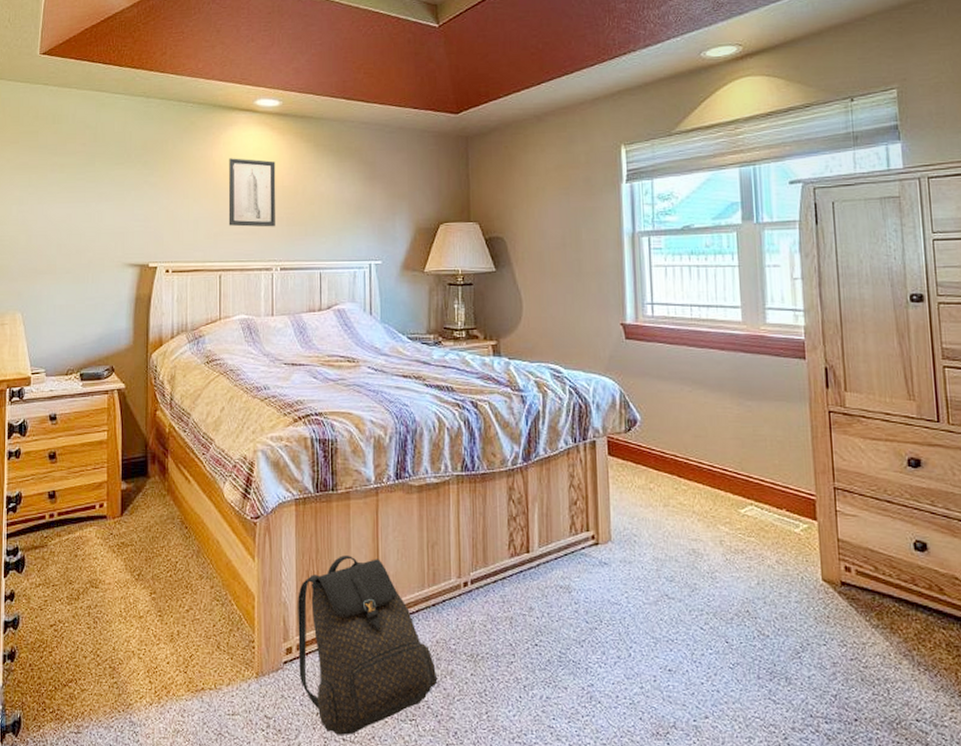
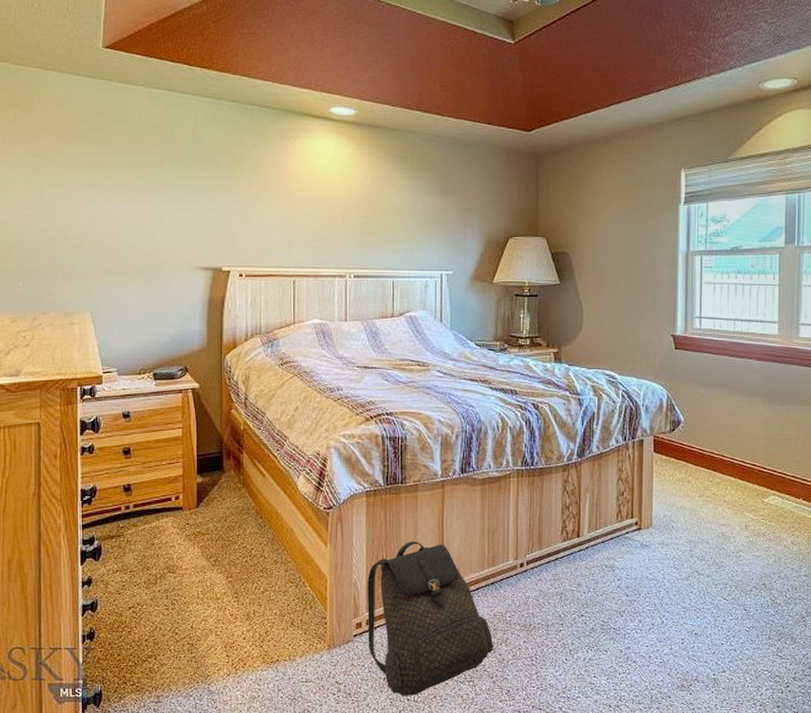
wall art: present [228,158,276,227] -> none [302,165,350,235]

